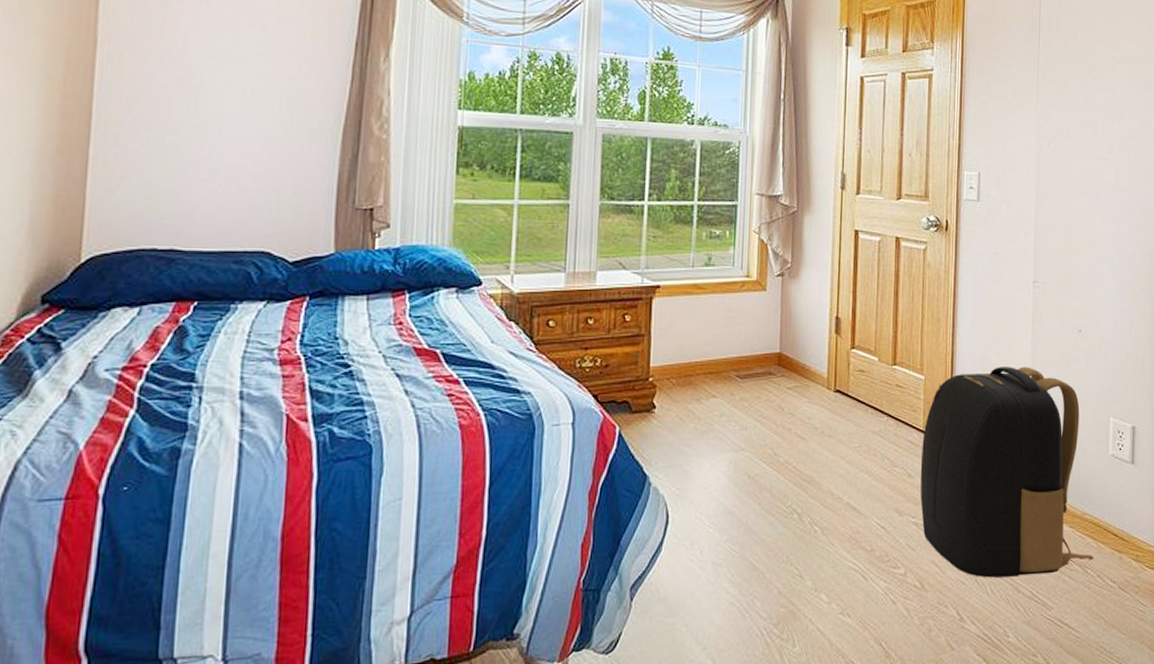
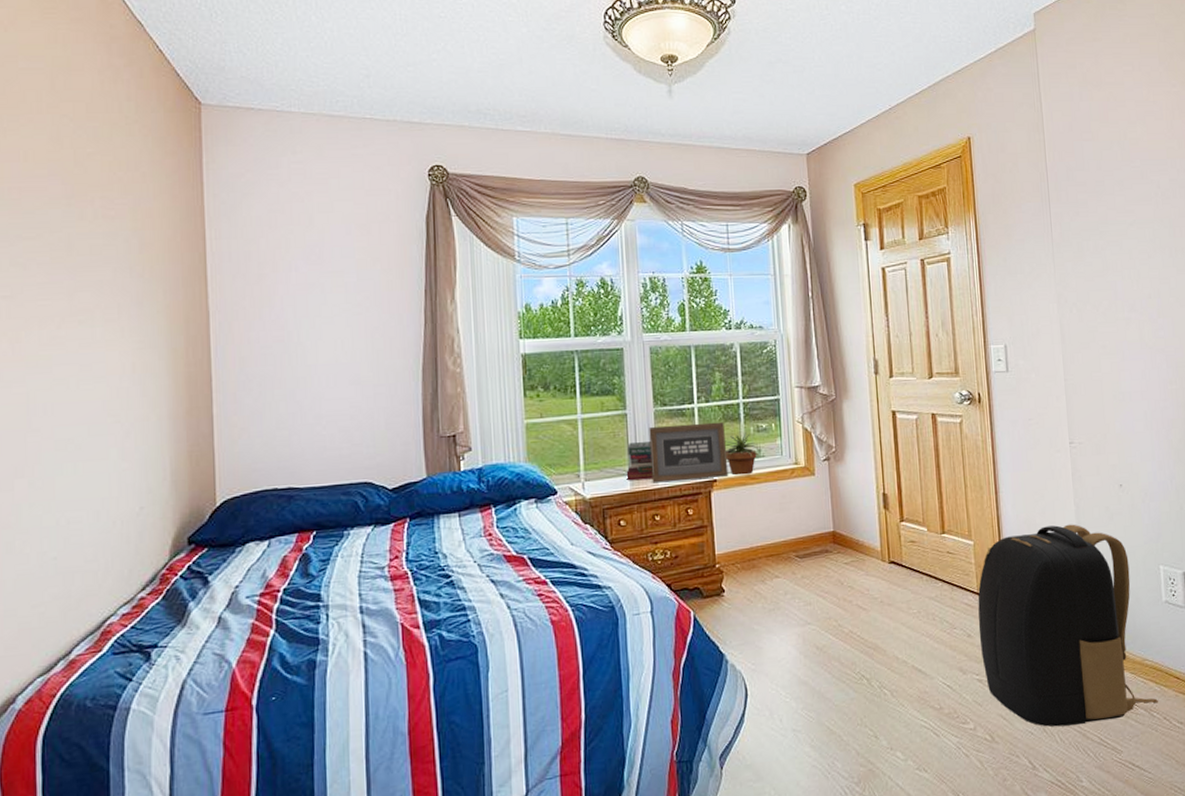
books: none [561,237,593,279] -> present [626,442,653,481]
picture frame: none [589,221,675,285] -> present [649,421,729,483]
potted plant: none [673,237,710,284] -> present [725,432,760,476]

